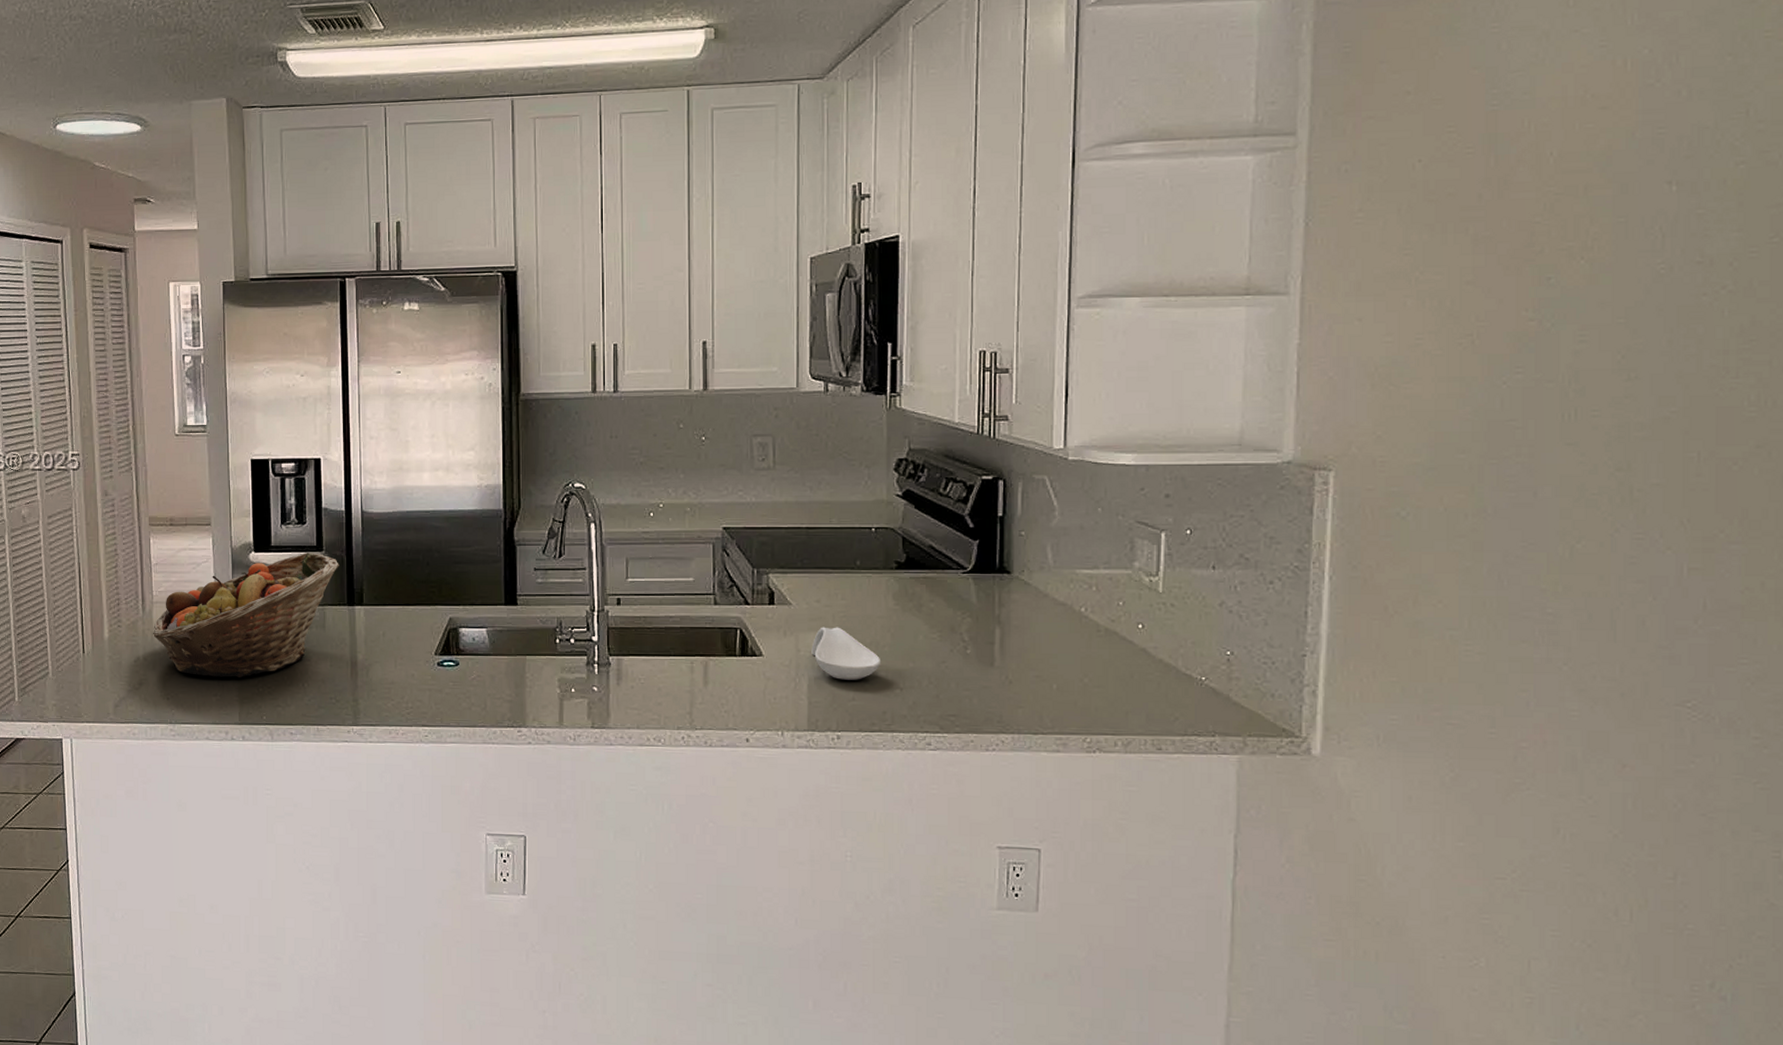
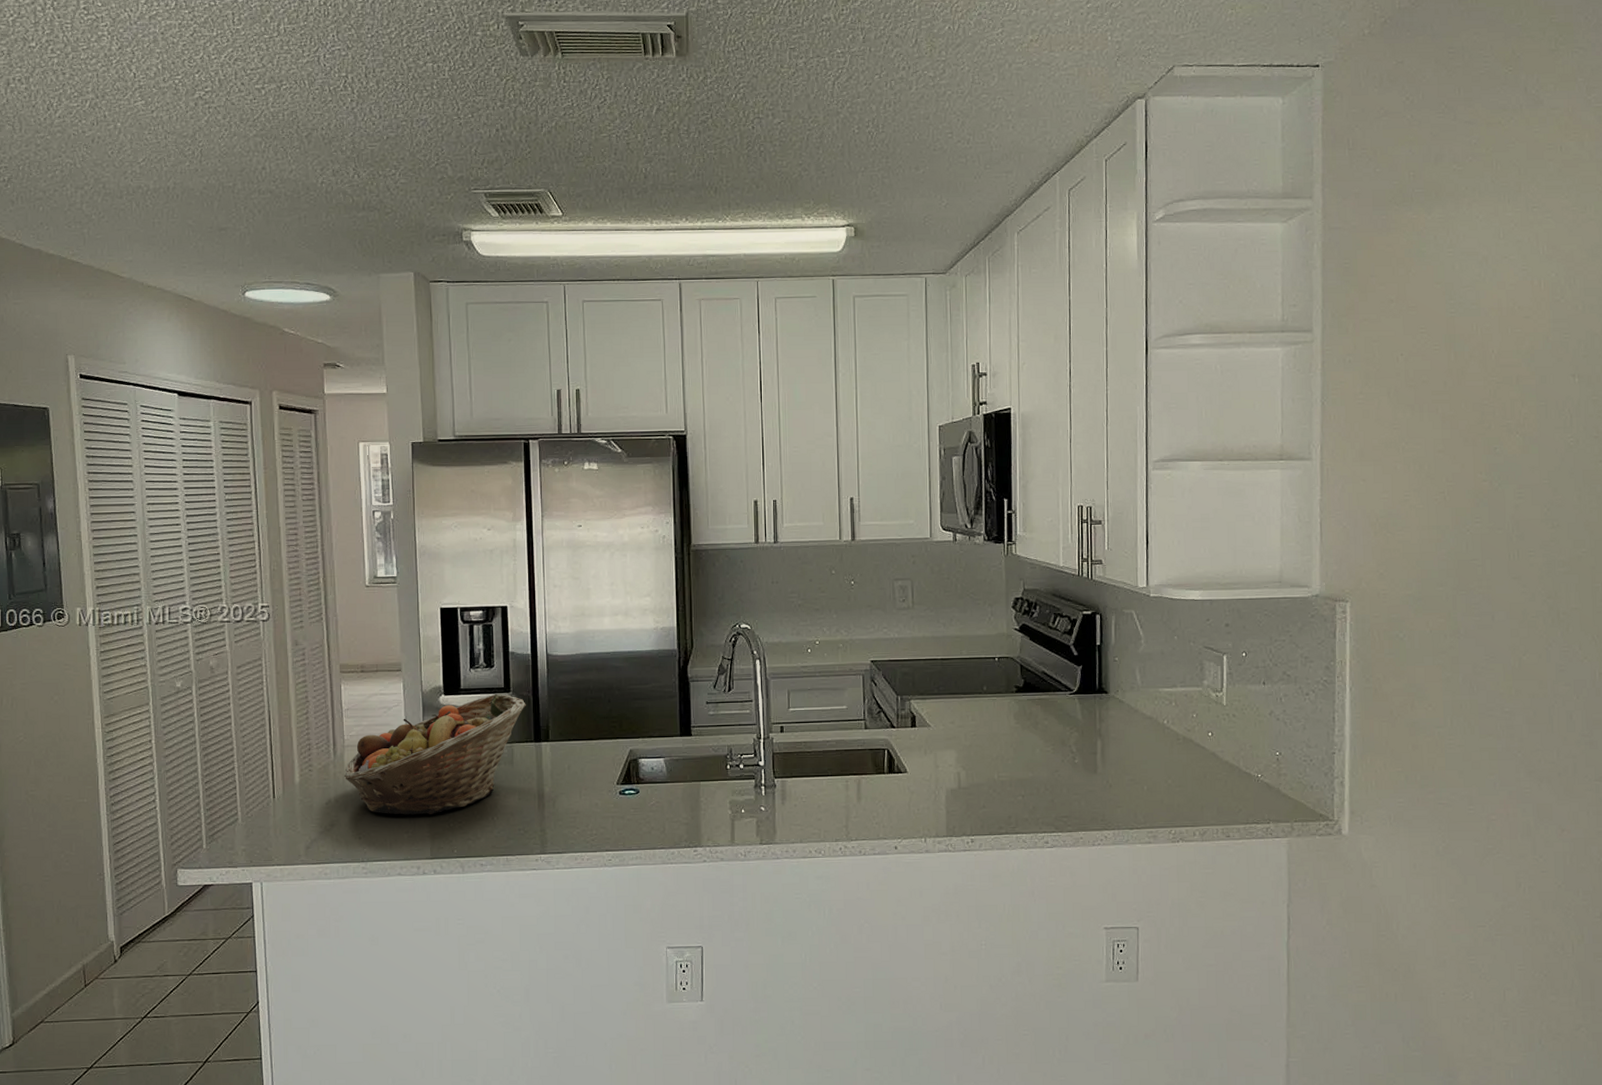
spoon rest: present [811,627,881,680] -> none [948,744,1006,790]

